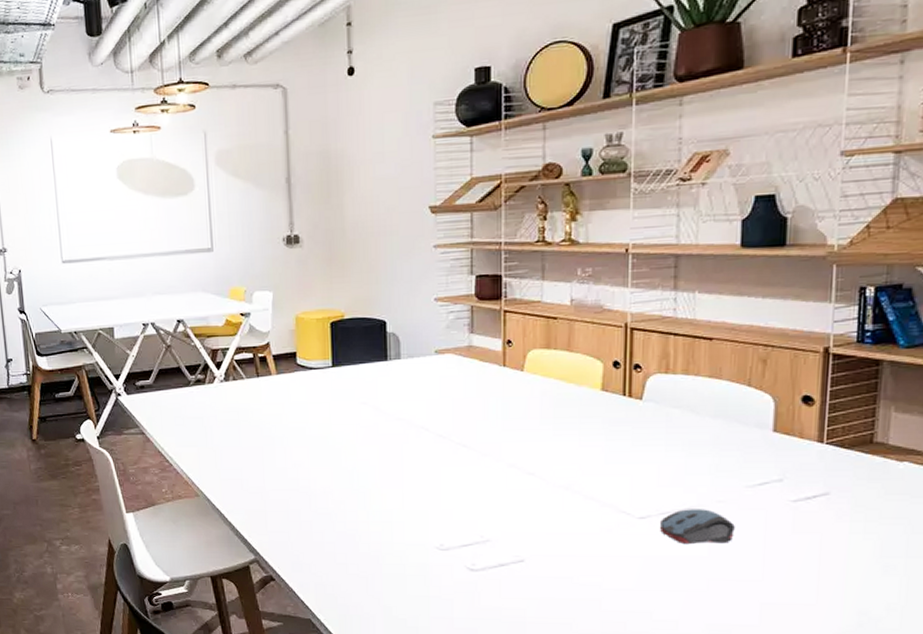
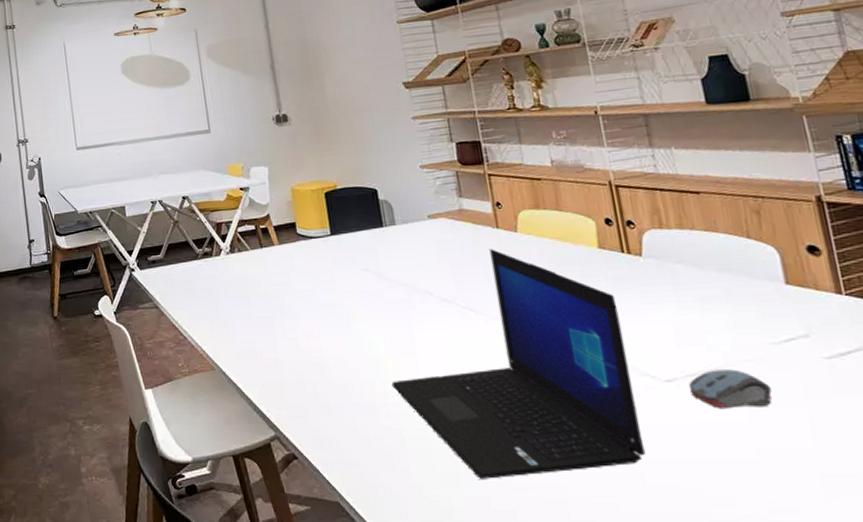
laptop: none [375,387,608,601] -> present [391,249,646,479]

